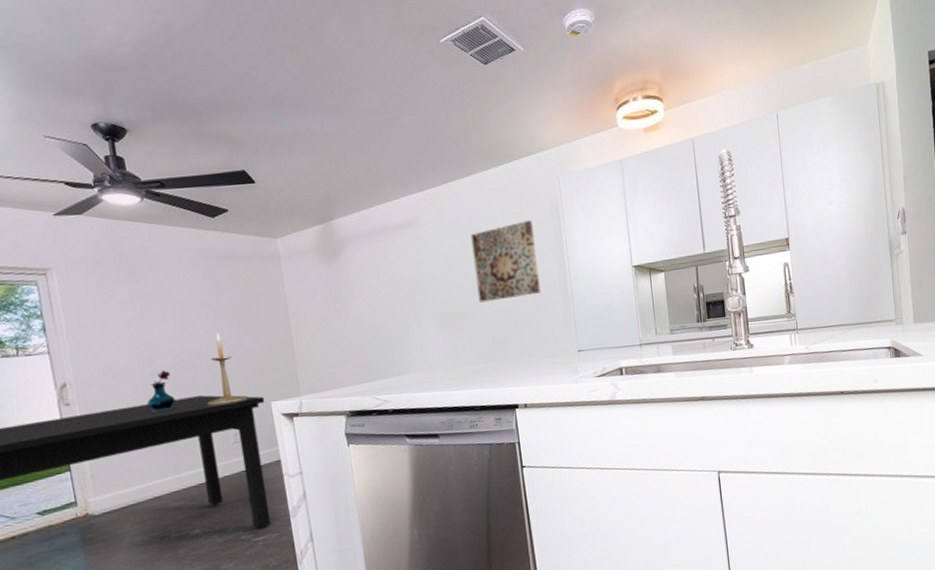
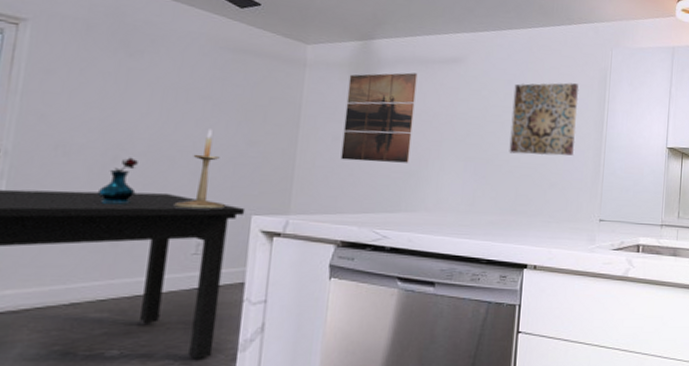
wall art: none [319,244,391,339] -> present [340,72,418,163]

